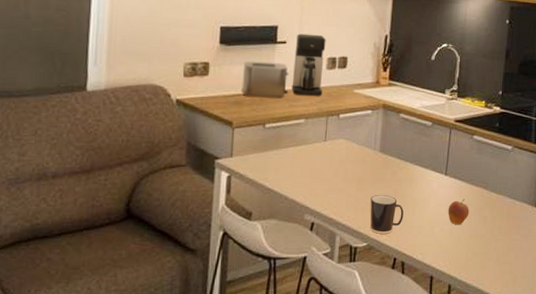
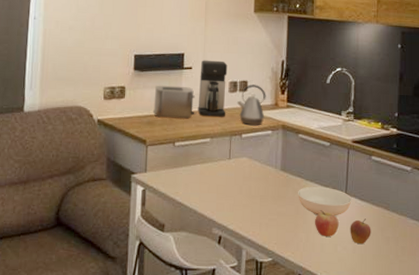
kettle: none [334,61,367,104] -> present [236,84,267,125]
mug: present [370,195,404,234] -> none [273,212,306,250]
bowl: none [396,167,452,198] -> present [297,186,352,216]
fruit: none [413,192,437,218] -> present [315,210,339,237]

